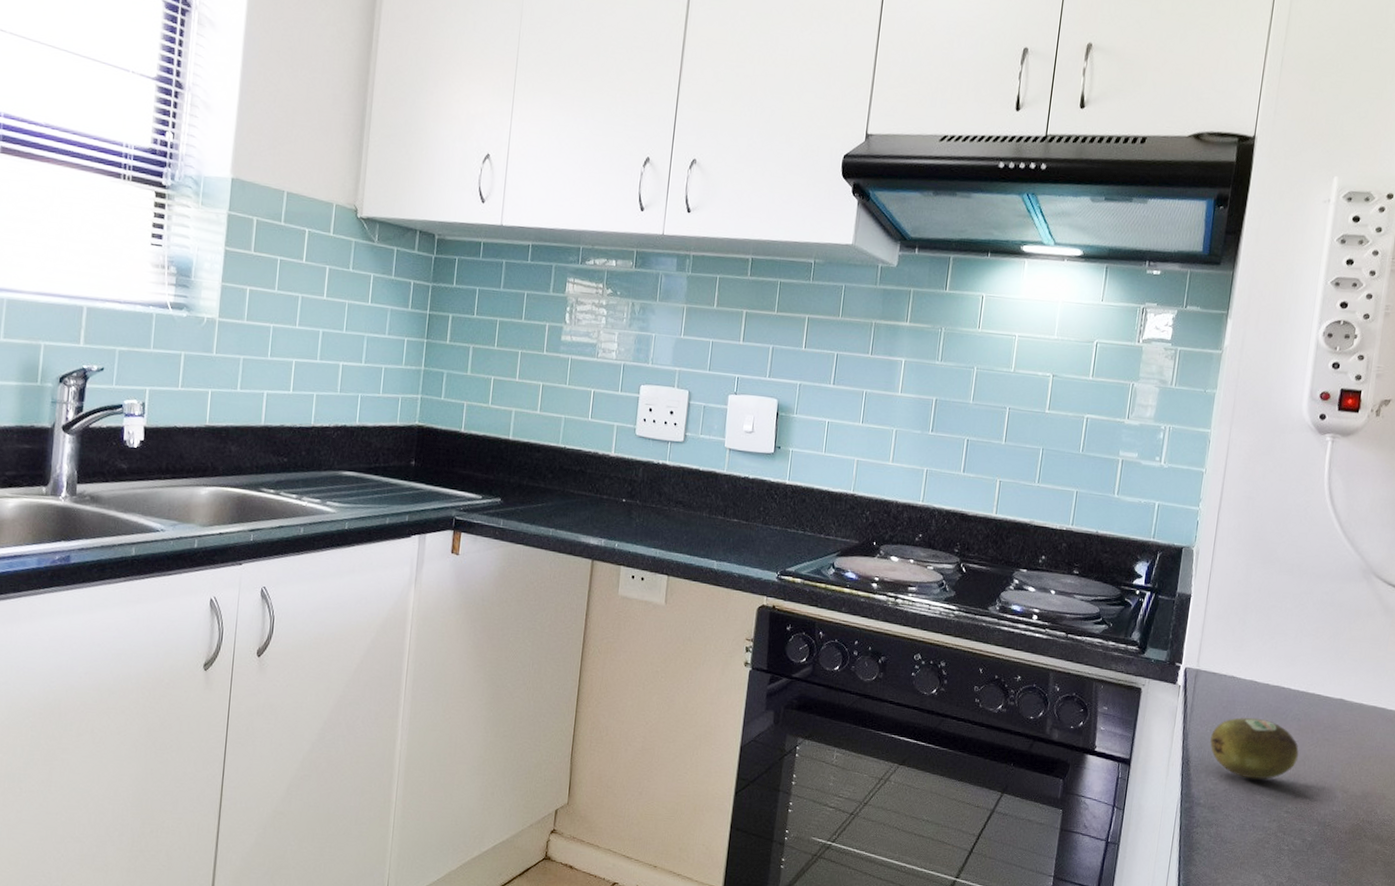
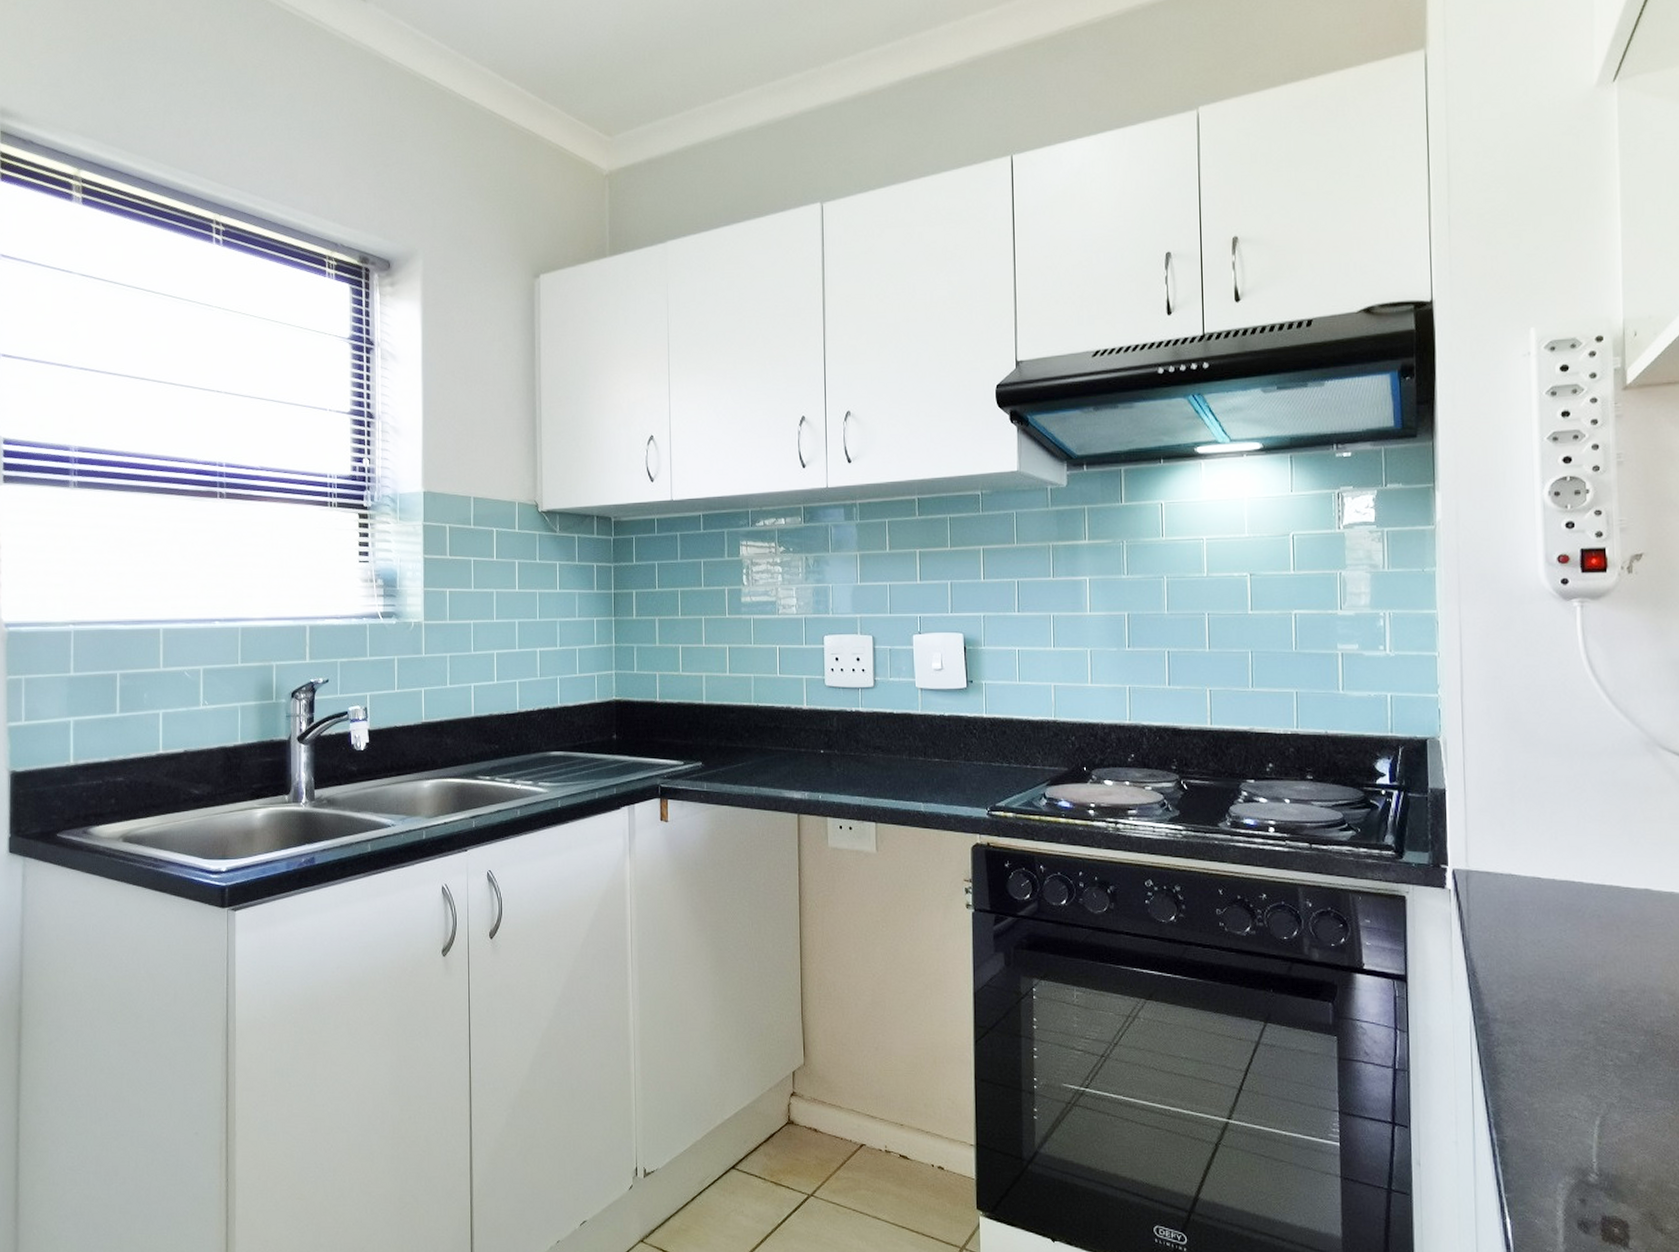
fruit: present [1210,717,1299,780] -> none [1496,918,1606,988]

